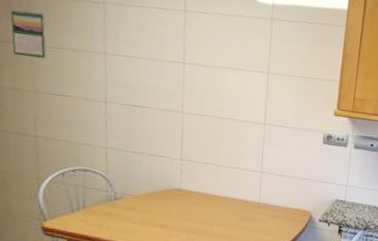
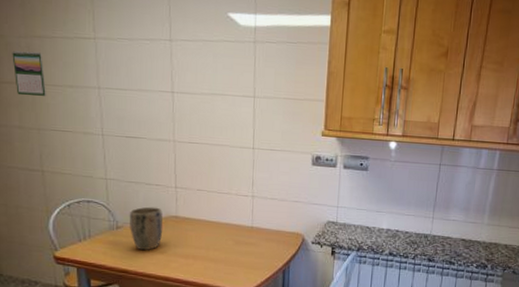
plant pot: none [129,178,166,224] -> present [129,206,163,251]

